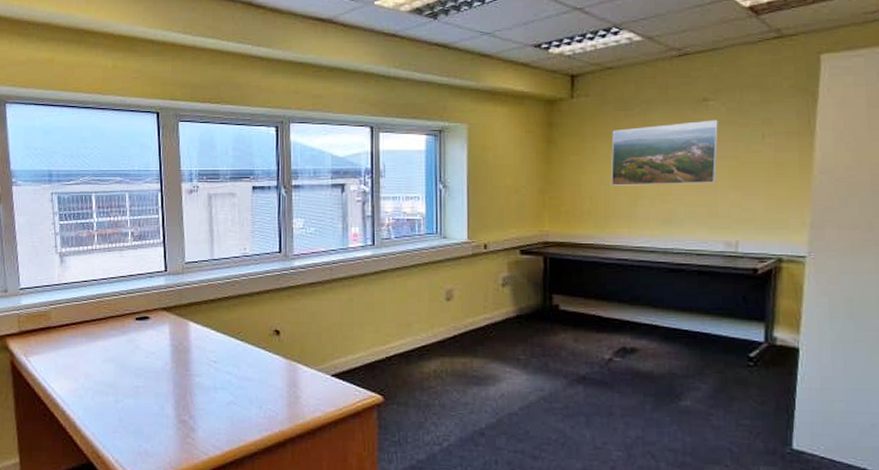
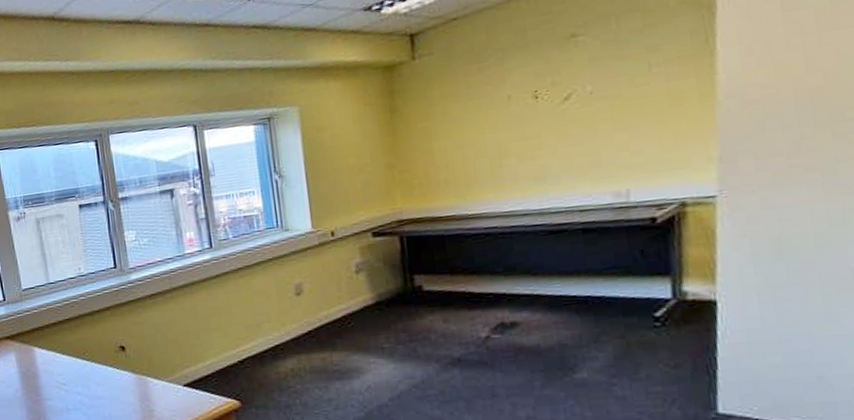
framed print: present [610,120,718,186] -> none [464,56,595,149]

